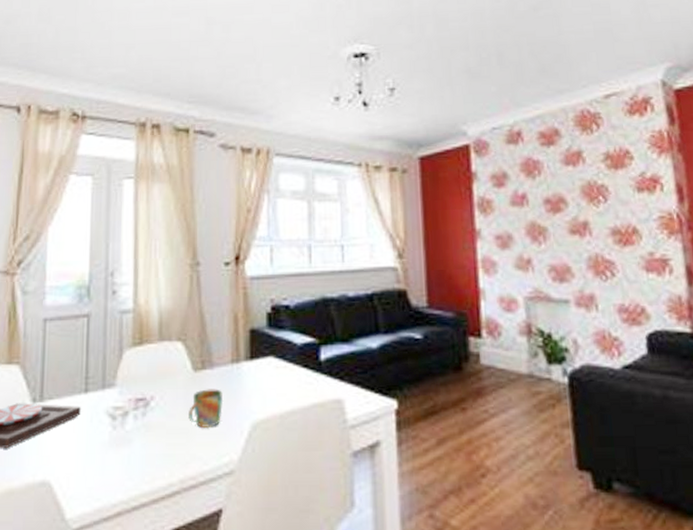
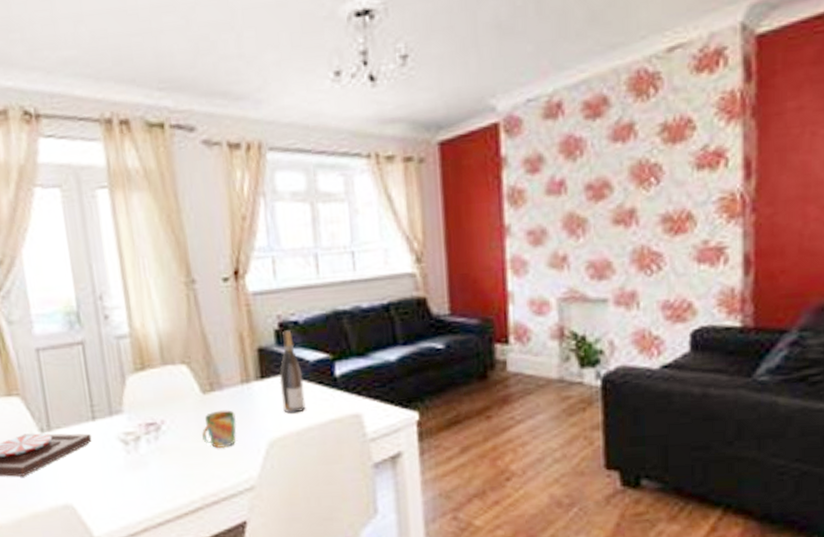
wine bottle: none [267,313,290,396] -> present [279,330,306,414]

